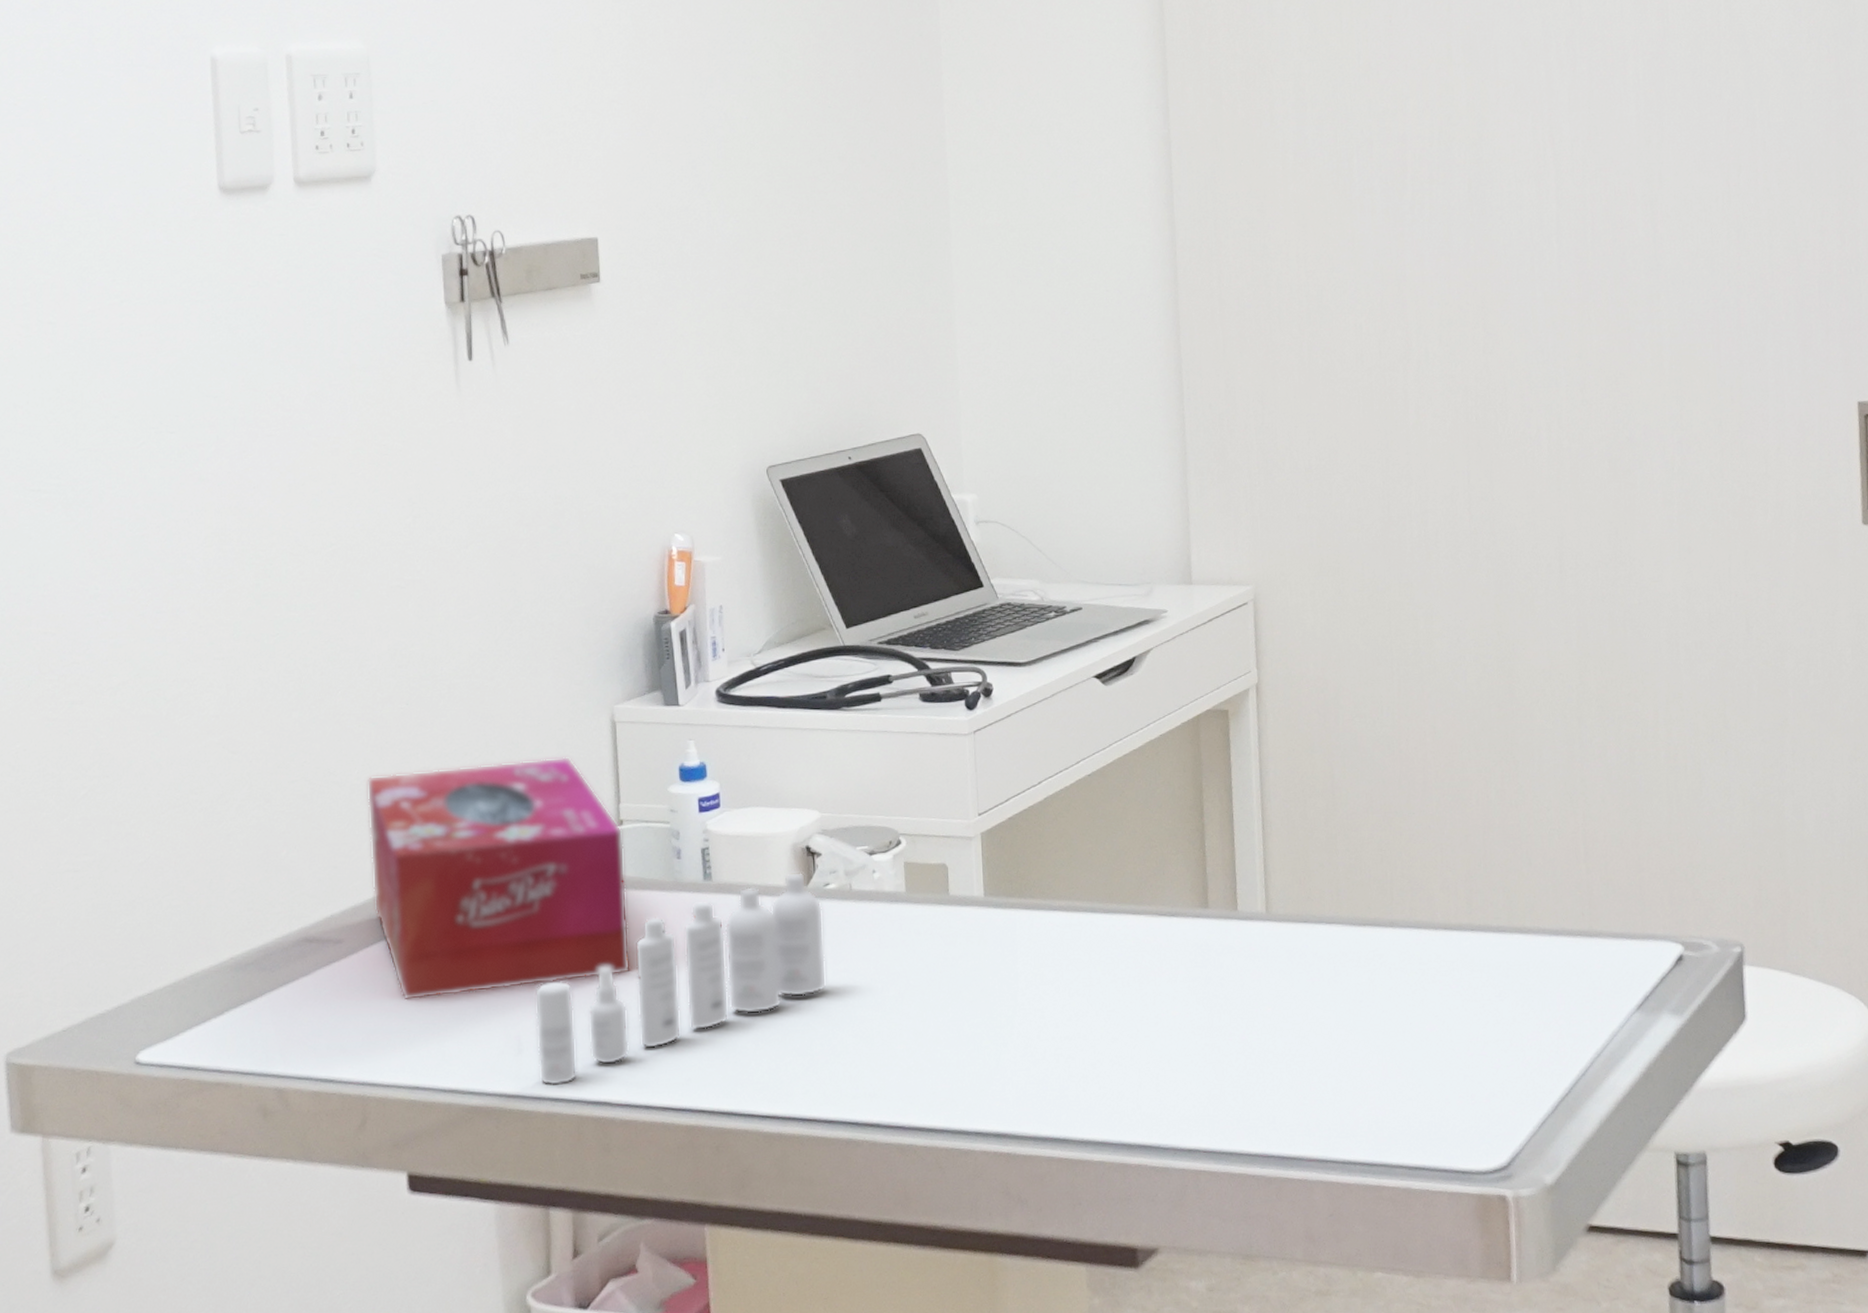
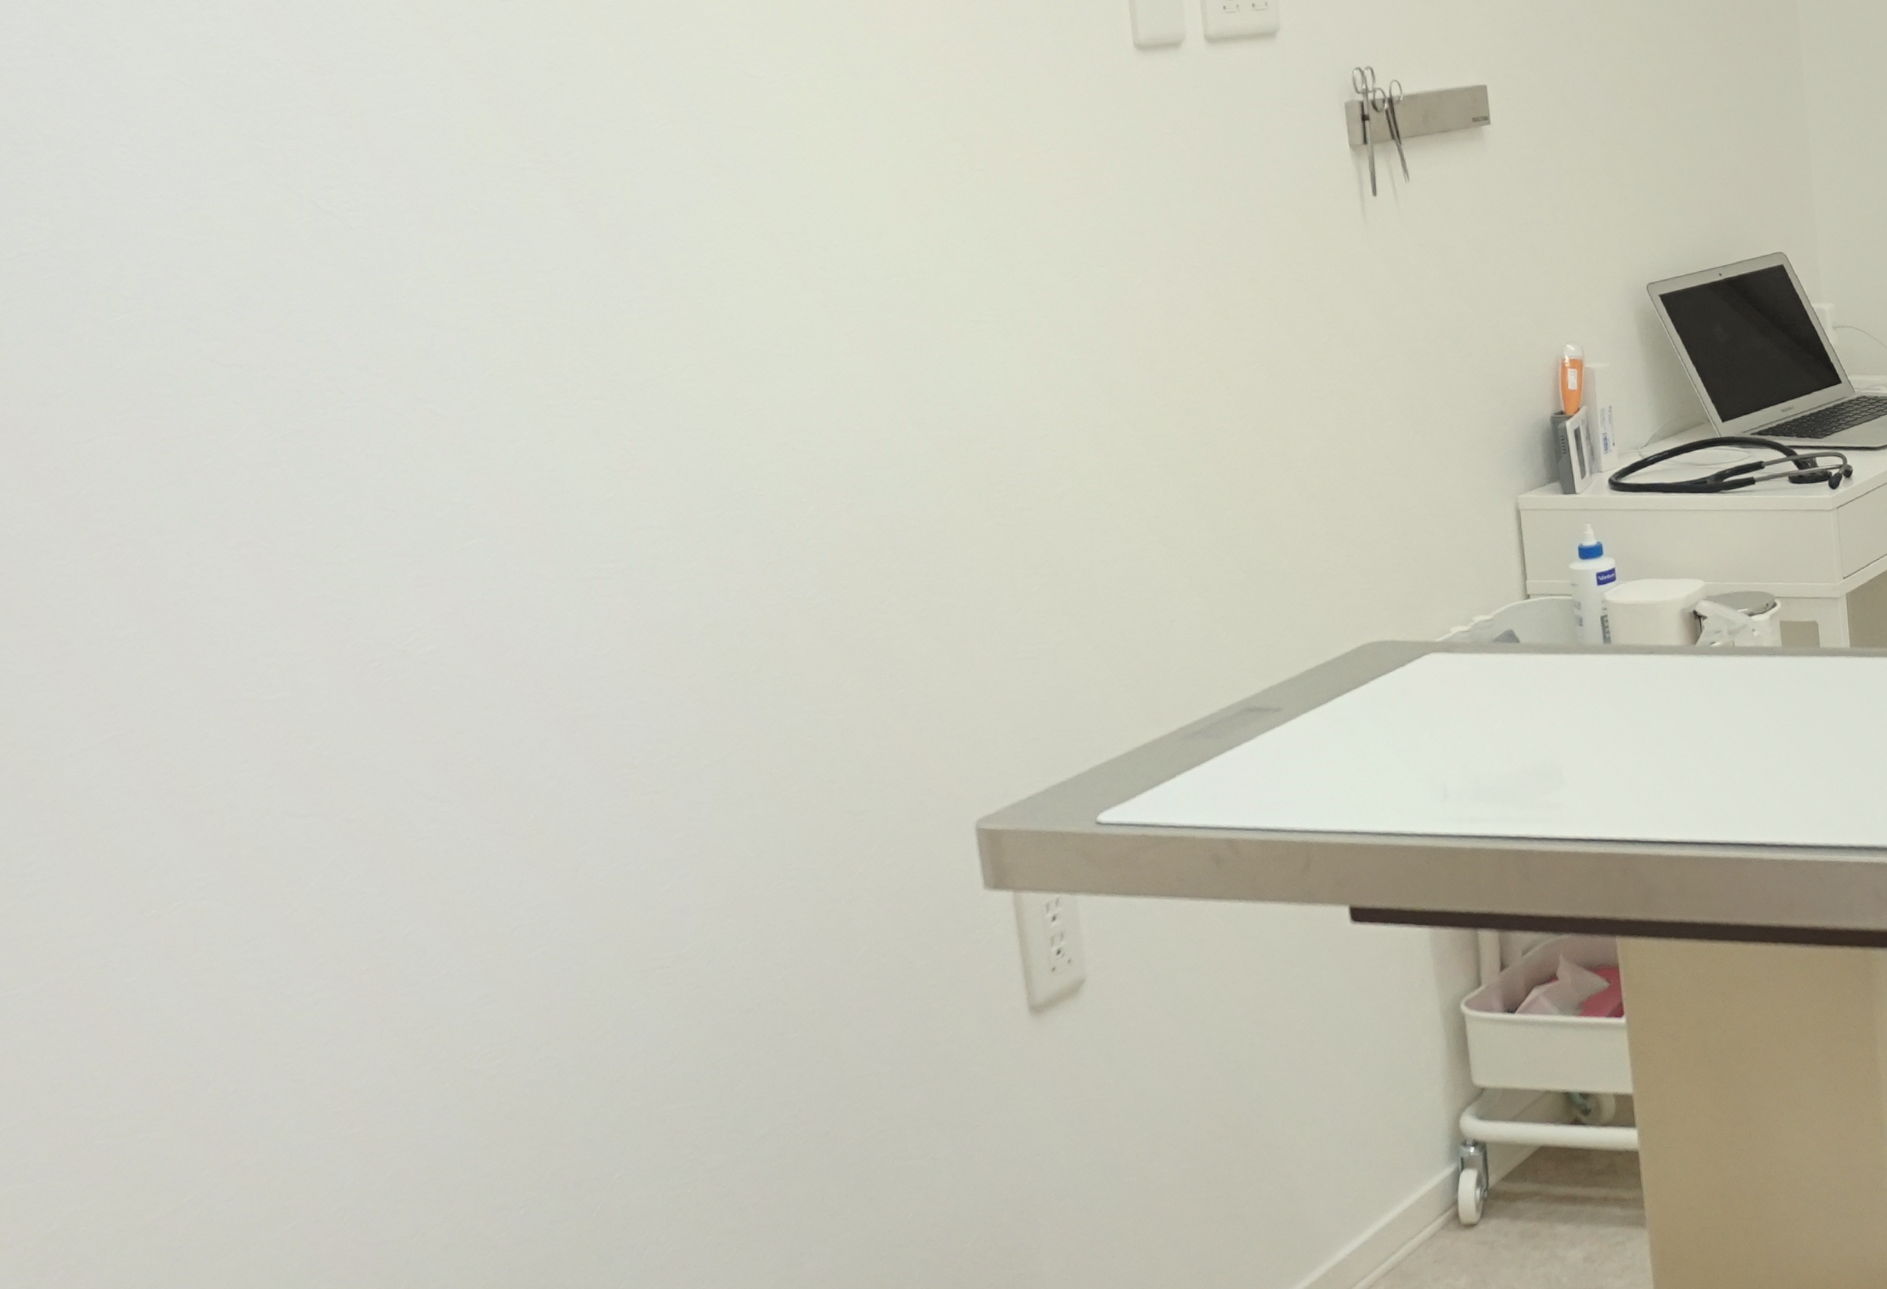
tissue box: present [367,756,632,1001] -> none [1297,541,1543,758]
bottle set: present [534,871,827,1087] -> none [1456,633,1716,826]

